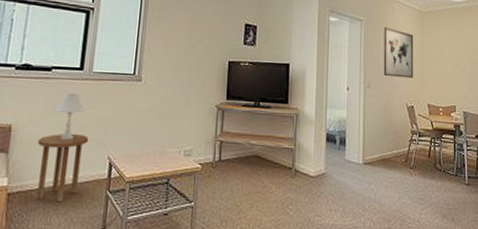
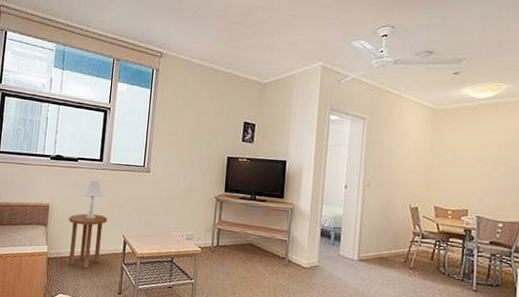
wall art: present [383,26,414,79] -> none [385,125,424,179]

